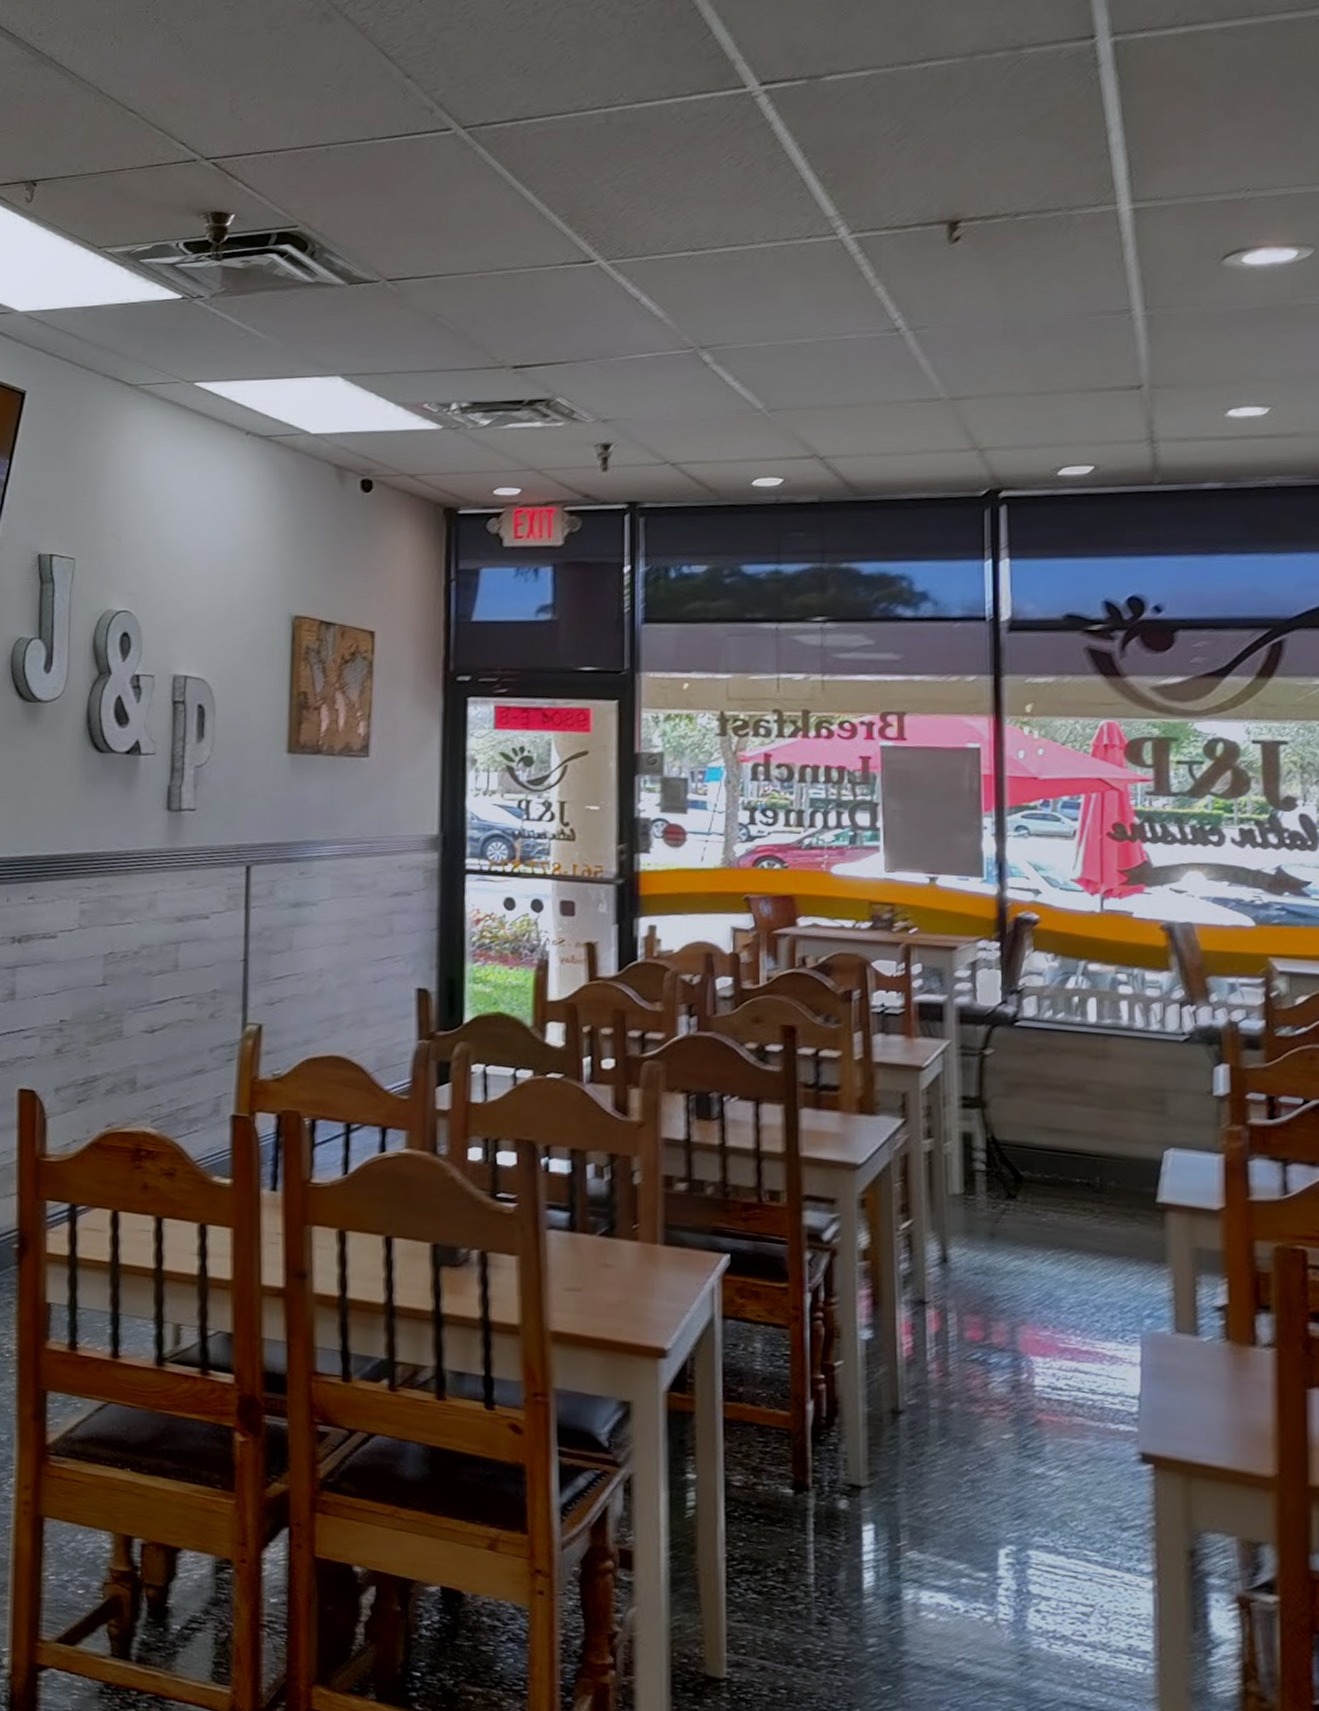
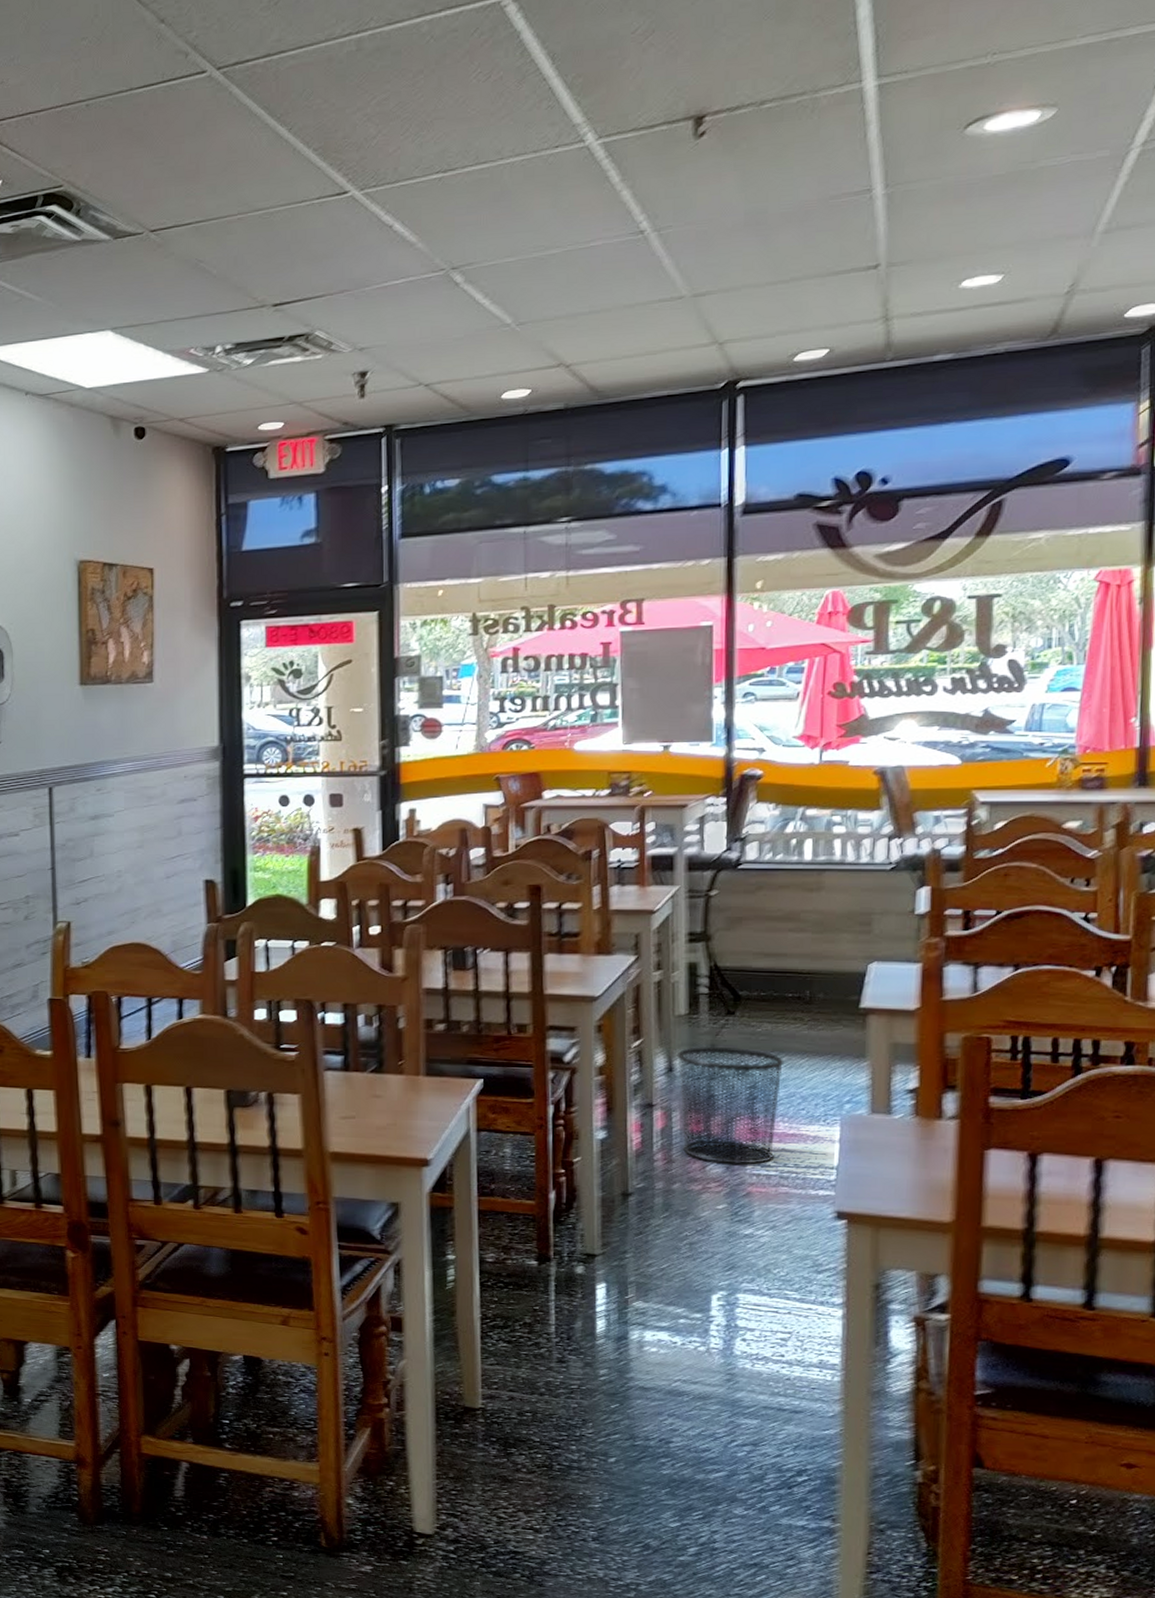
waste bin: none [951,1234,1074,1386] -> present [676,1046,785,1165]

